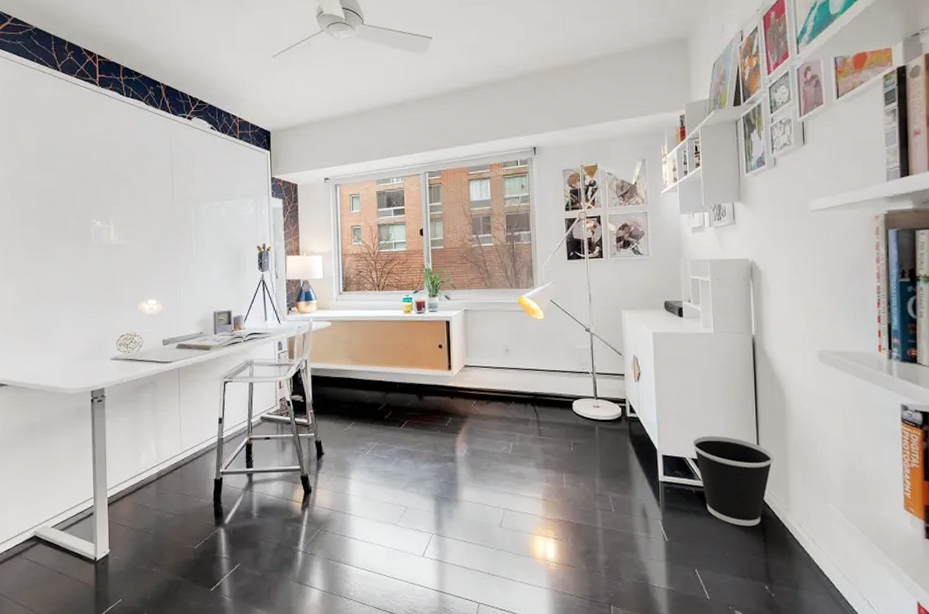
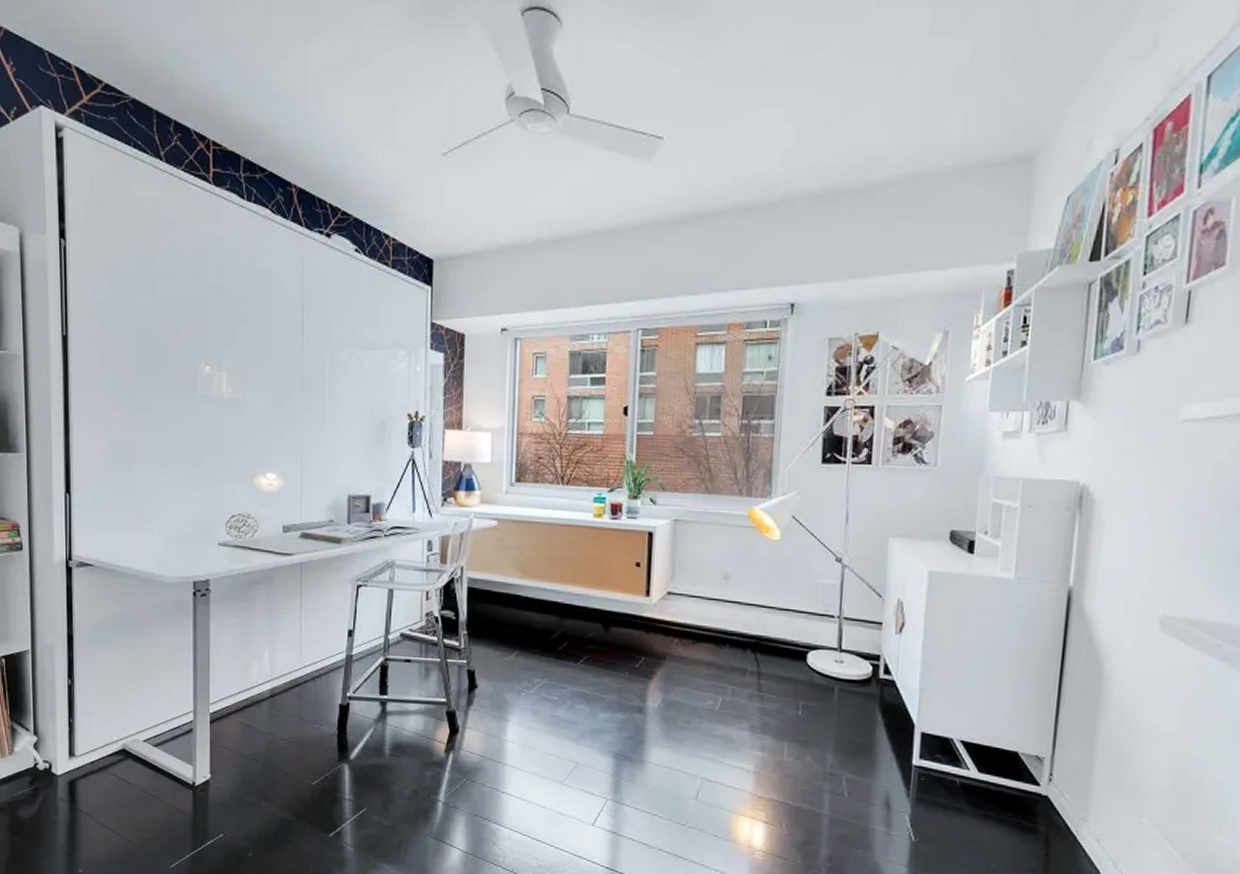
wastebasket: present [692,435,774,527] -> none [964,713,1075,835]

